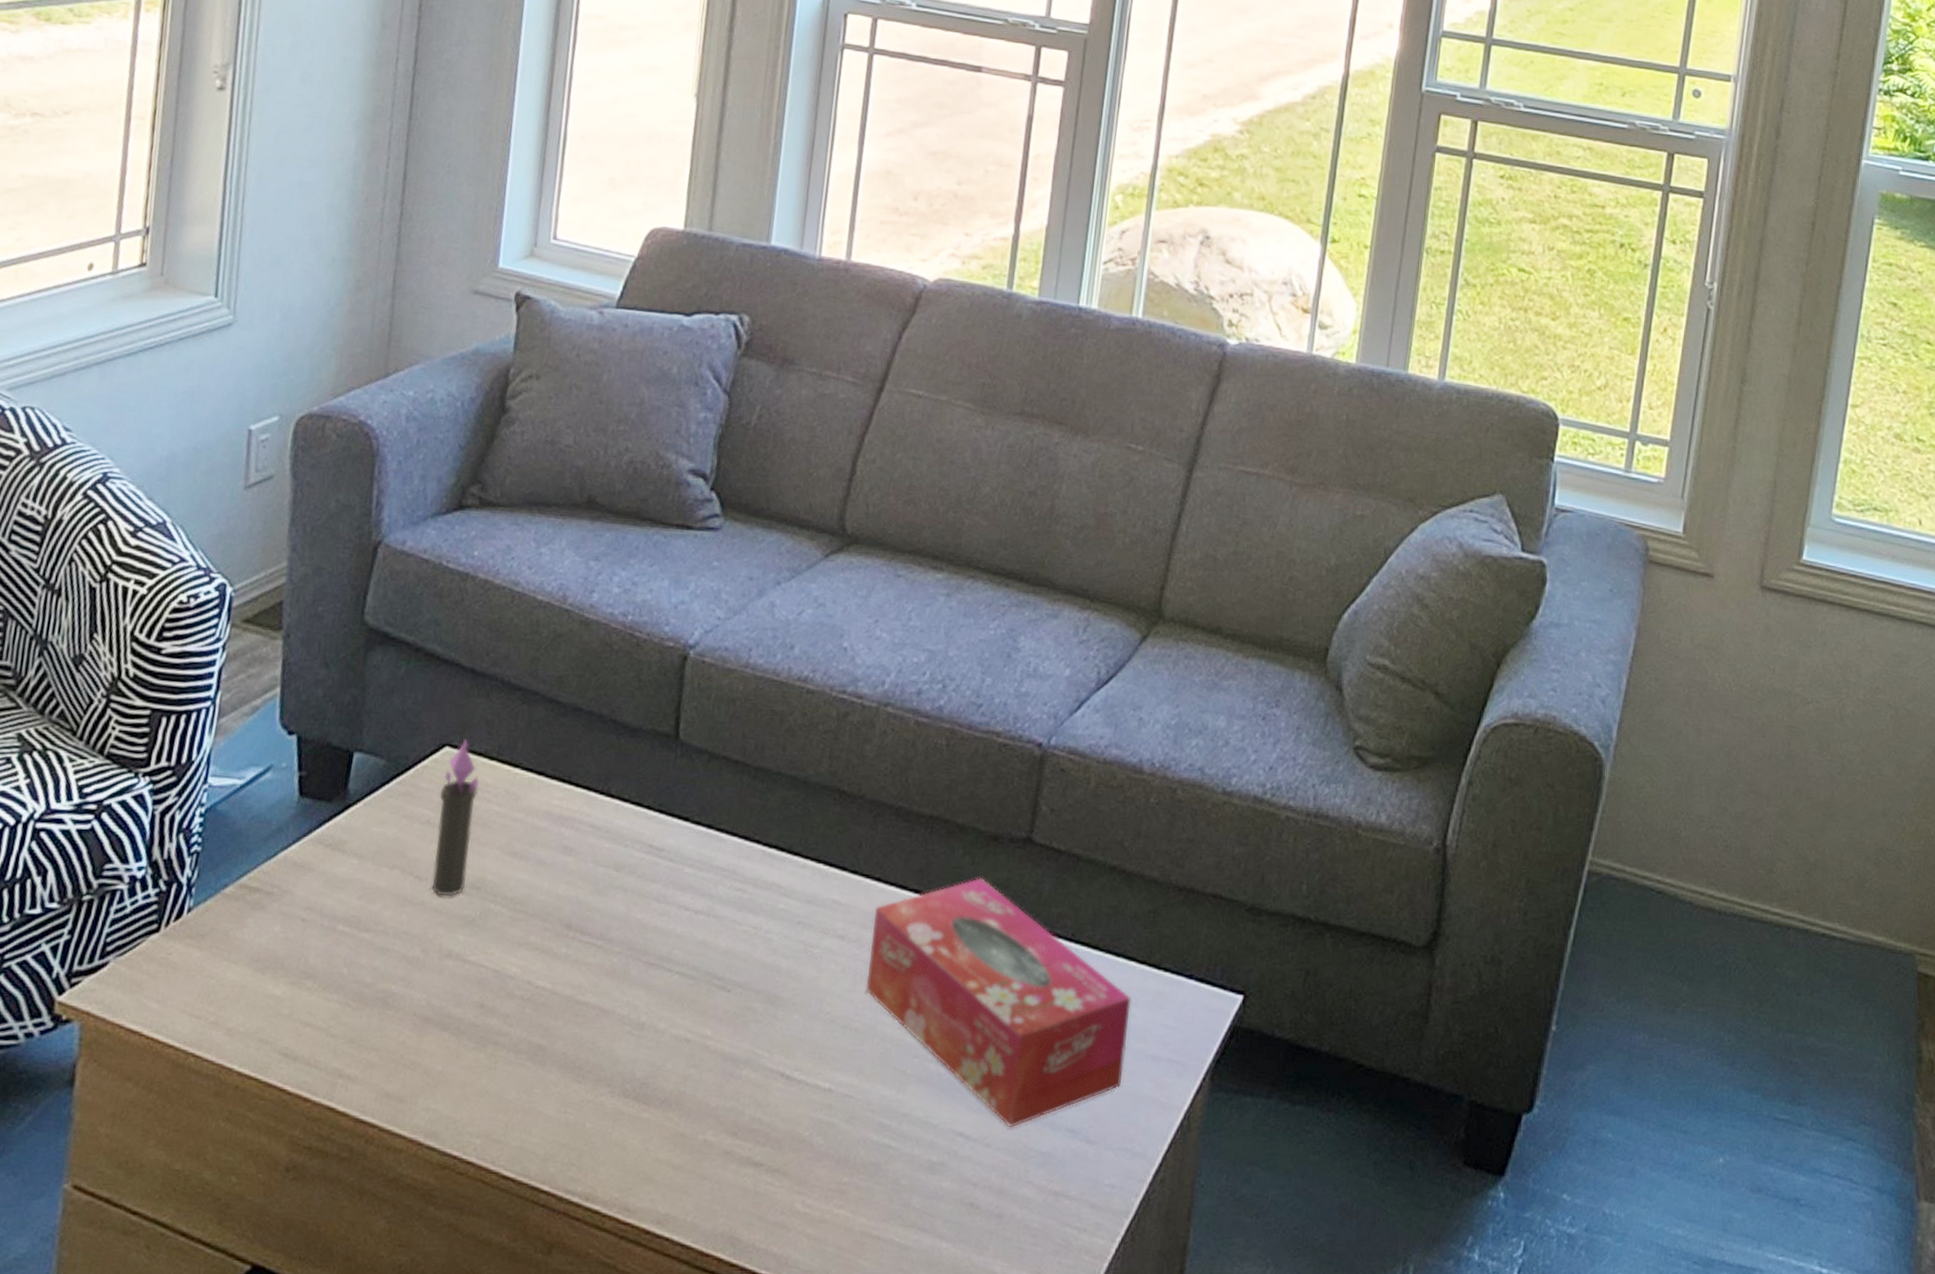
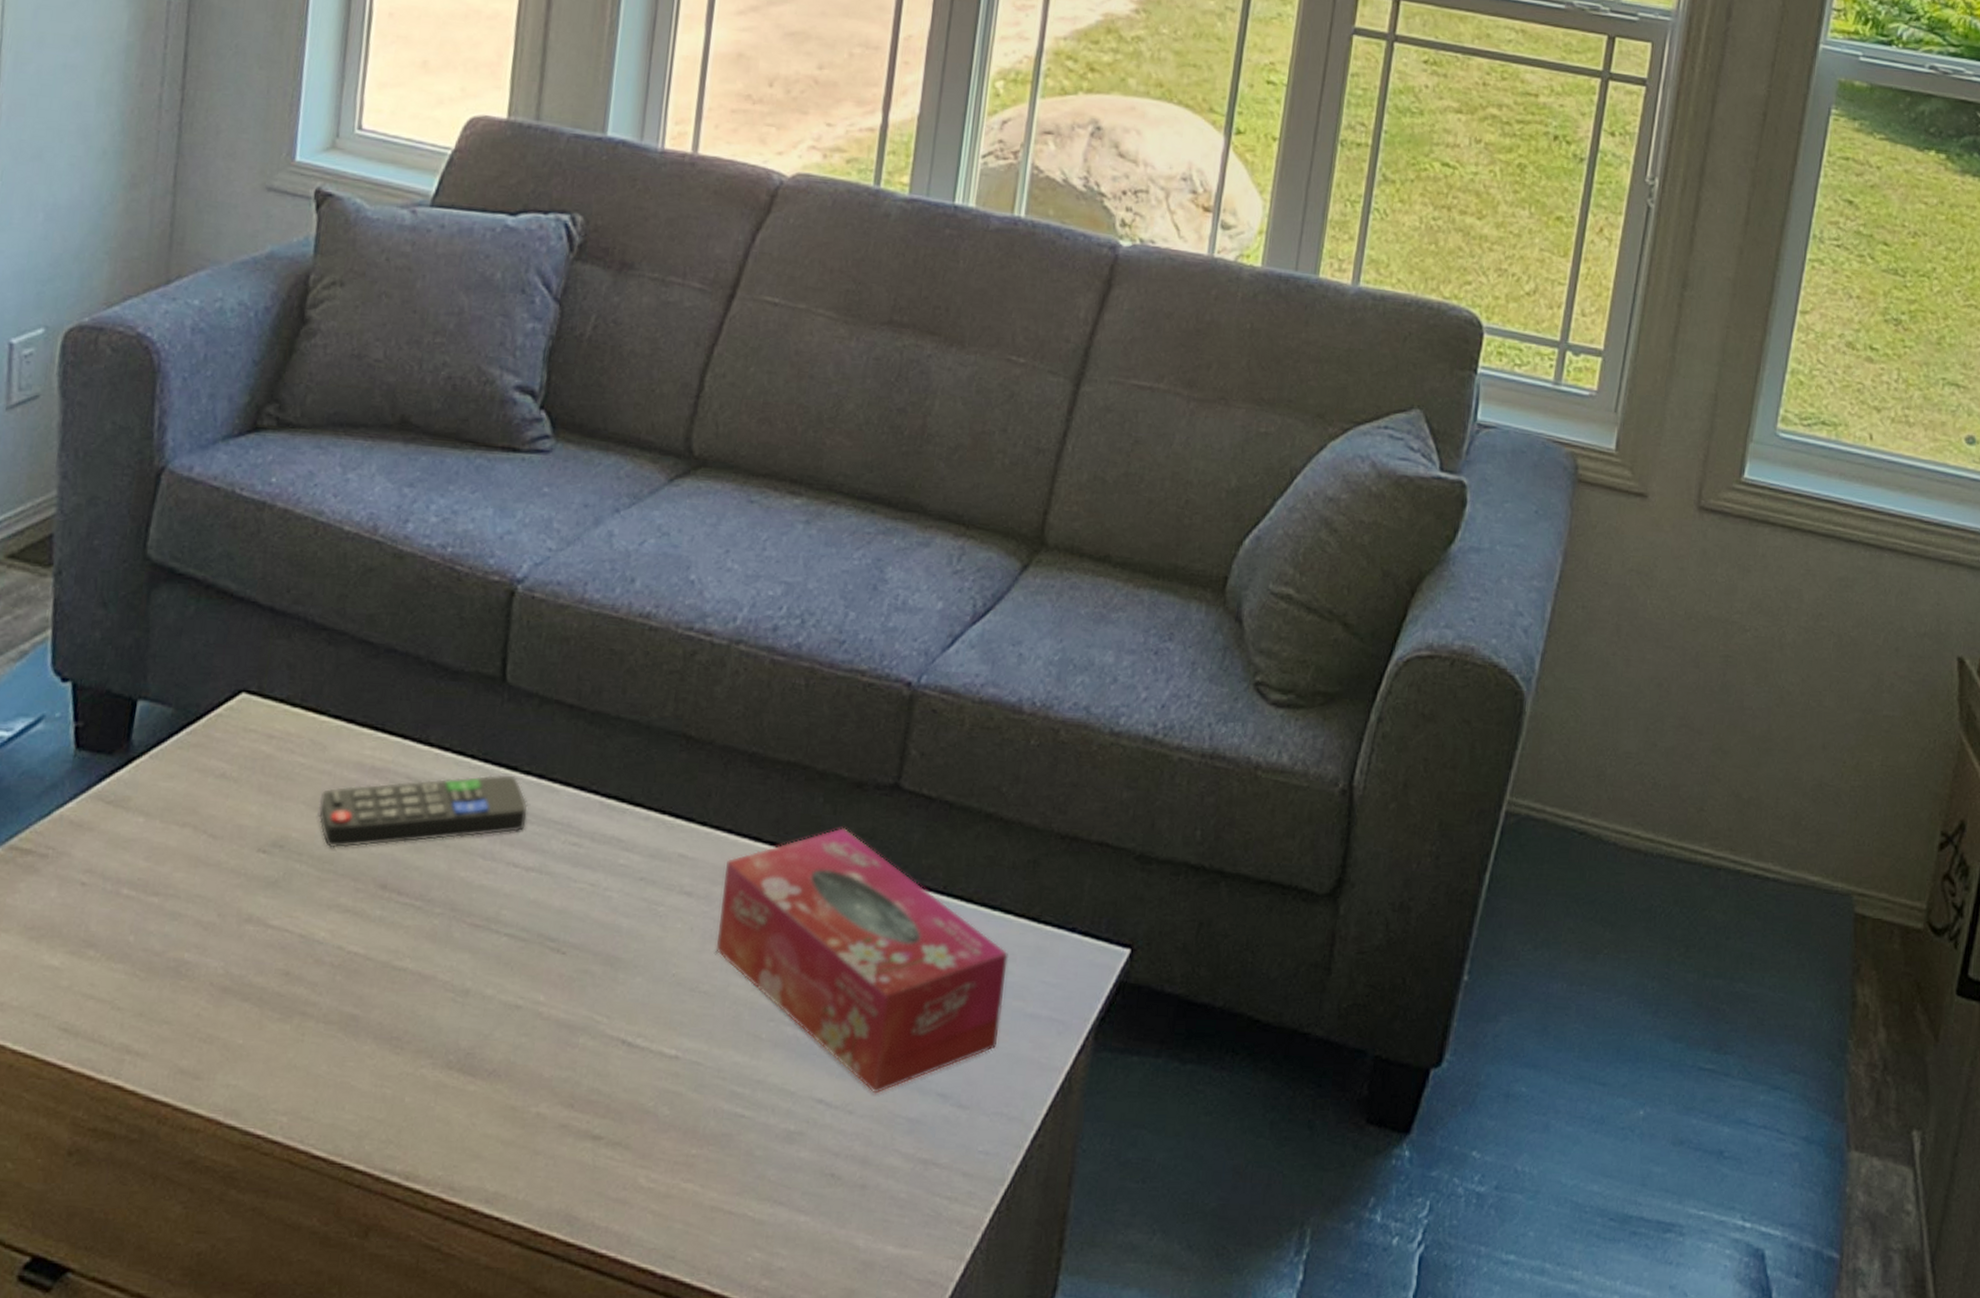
candle: present [432,739,480,897] -> none [229,684,282,857]
remote control: none [512,824,698,891] -> present [318,774,528,848]

